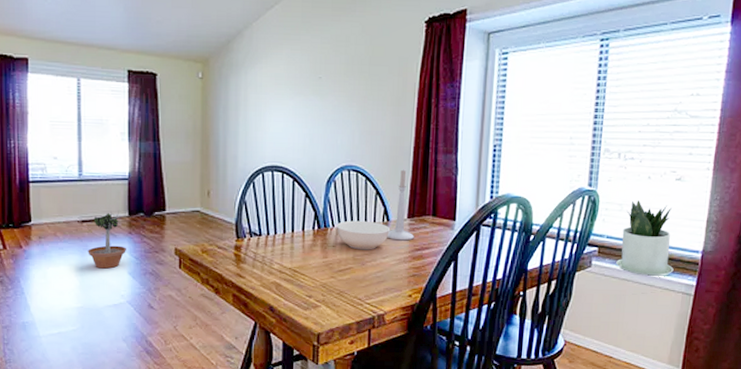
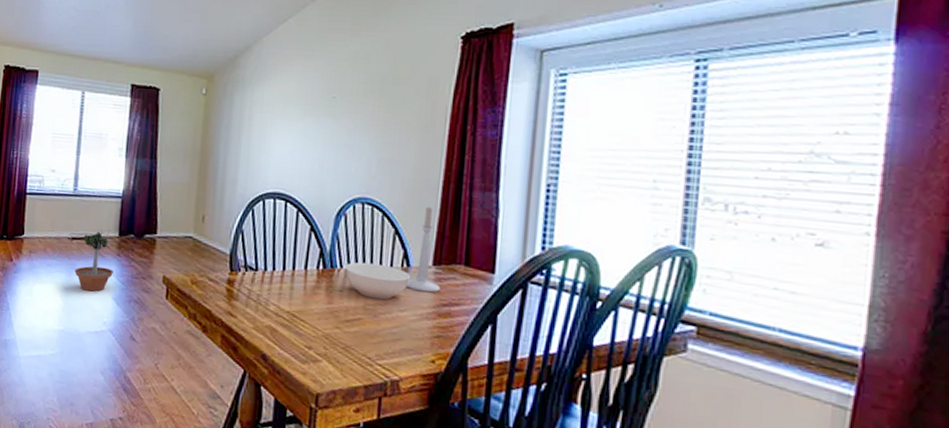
planter: present [616,200,674,277] -> none [724,269,817,378]

